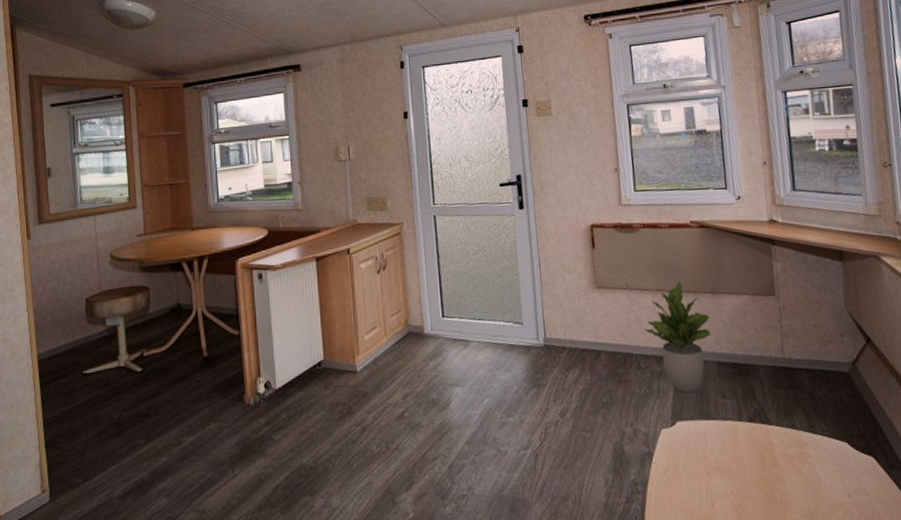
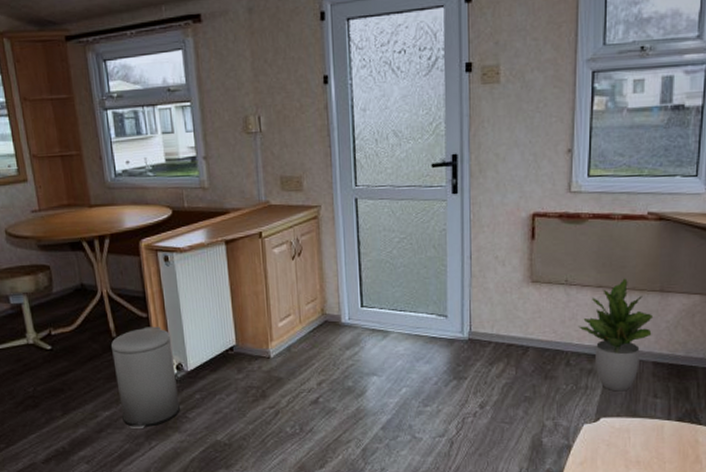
pedal bin: none [202,344,266,456] -> present [111,326,180,430]

